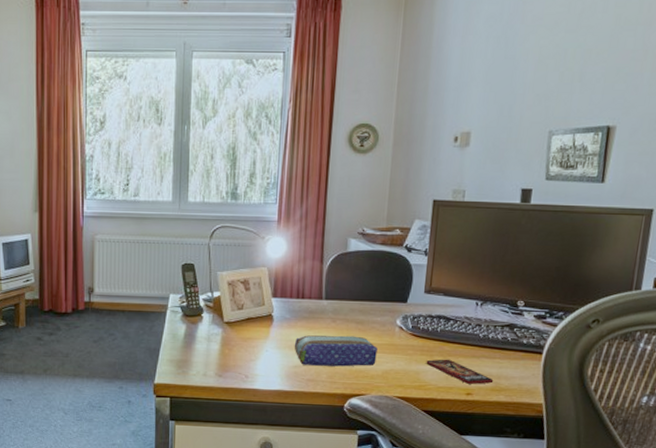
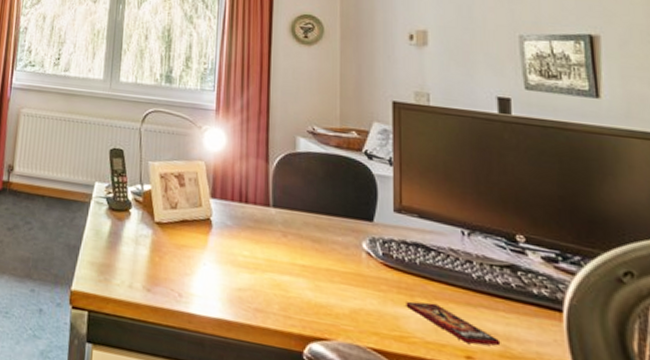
pencil case: present [294,335,377,367] -> none [237,249,341,300]

